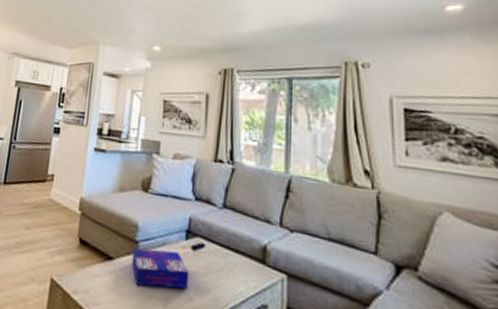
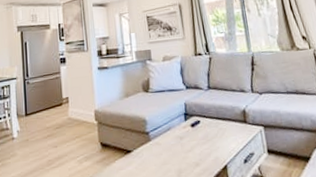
board game: present [131,248,190,289] -> none [146,131,194,167]

